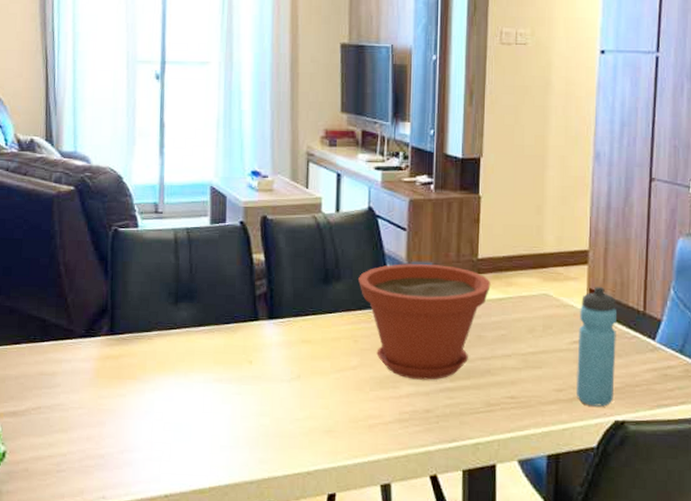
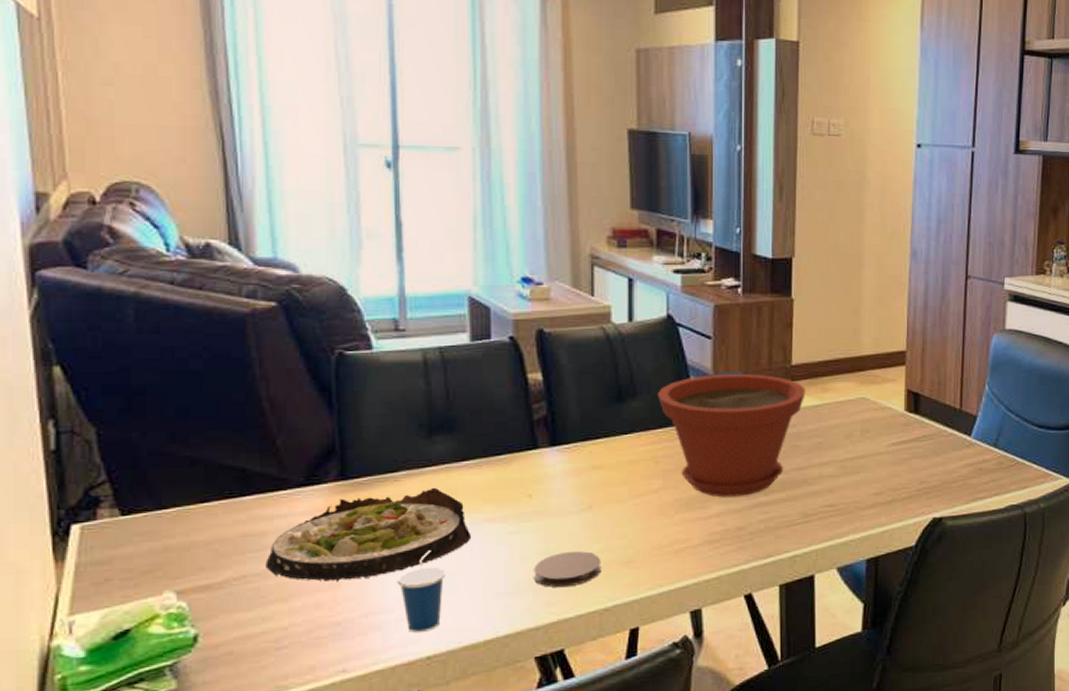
salad plate: none [54,347,204,420] -> present [266,487,472,582]
cup: none [146,401,182,473] -> present [397,549,445,633]
coaster: none [251,415,306,448] -> present [534,551,602,588]
water bottle: present [577,286,616,407] -> none [895,386,934,506]

